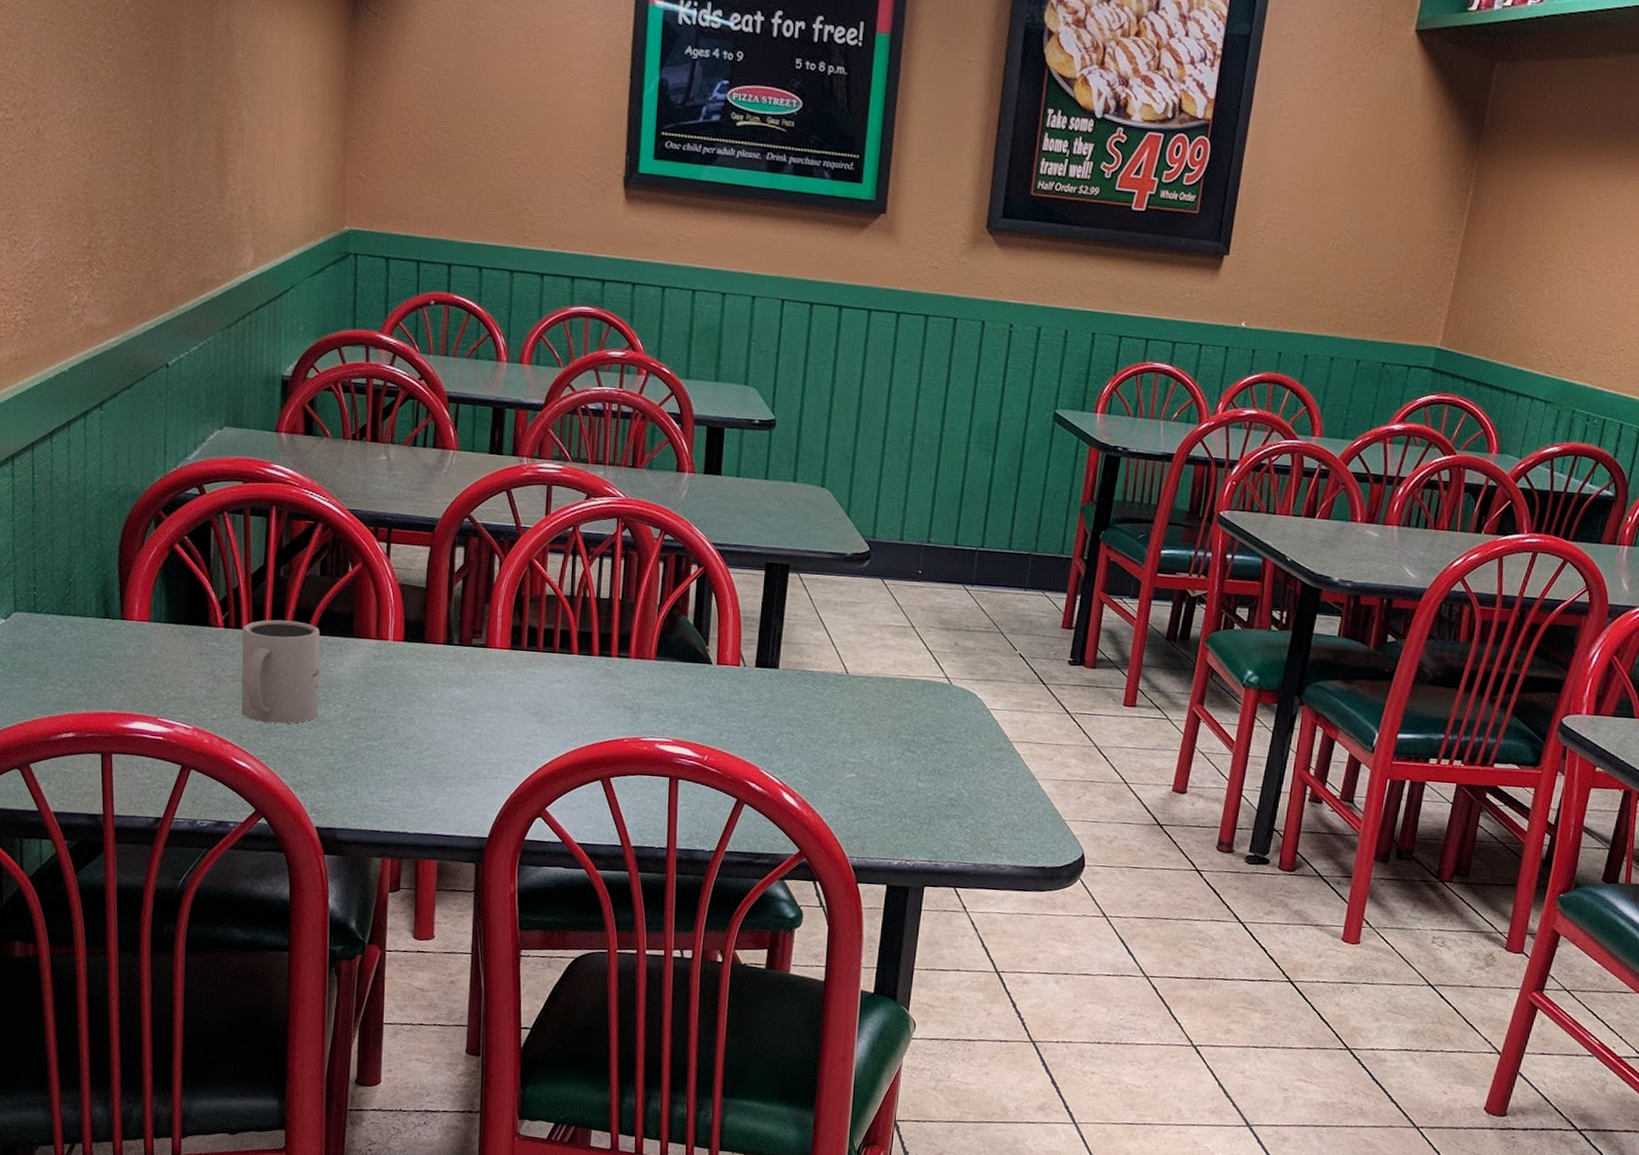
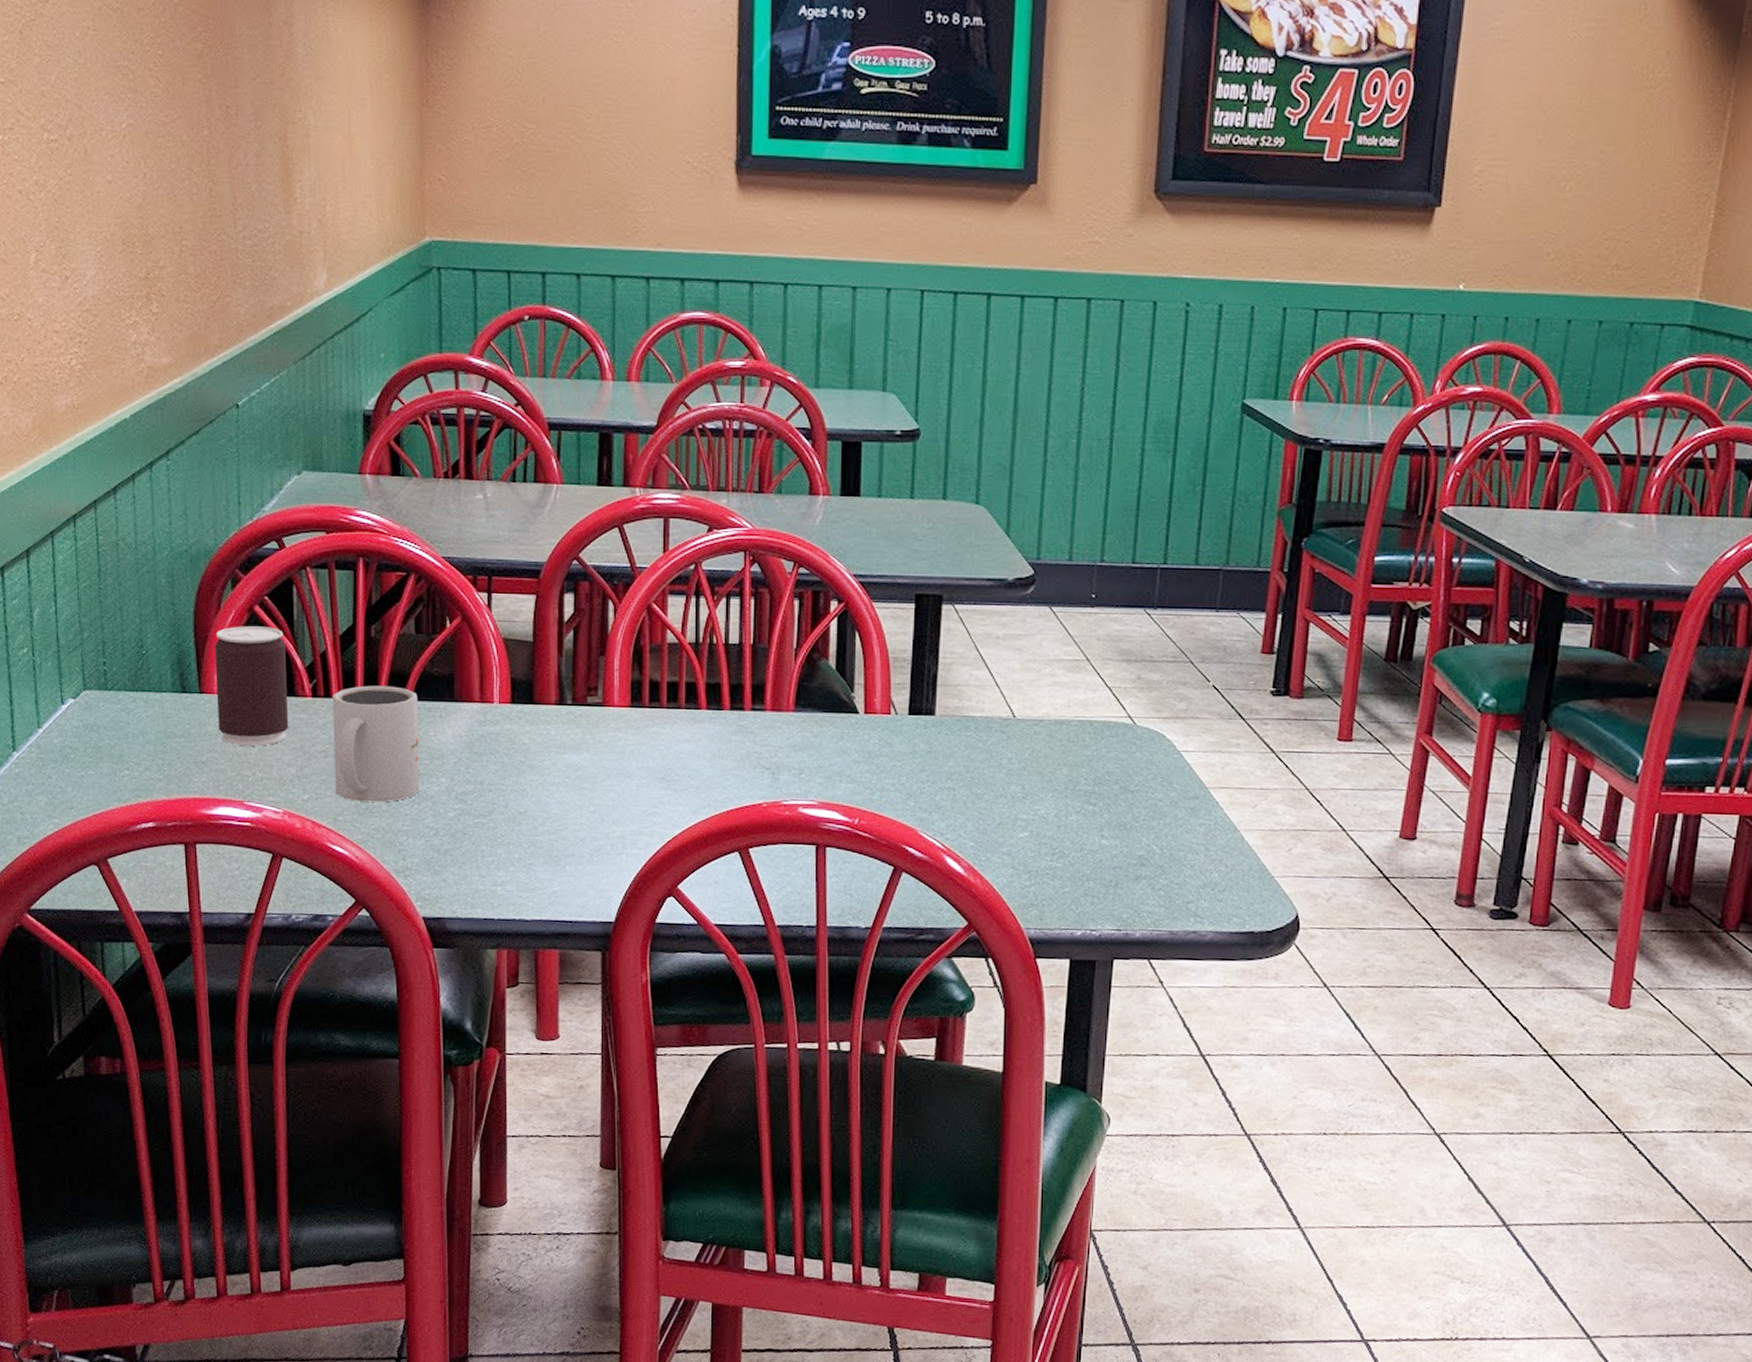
beverage can: none [136,561,202,669] -> present [214,626,289,746]

